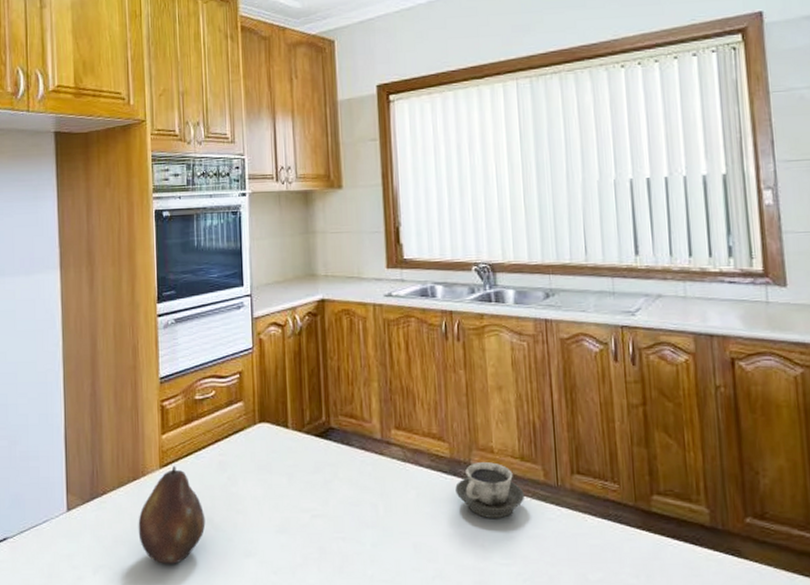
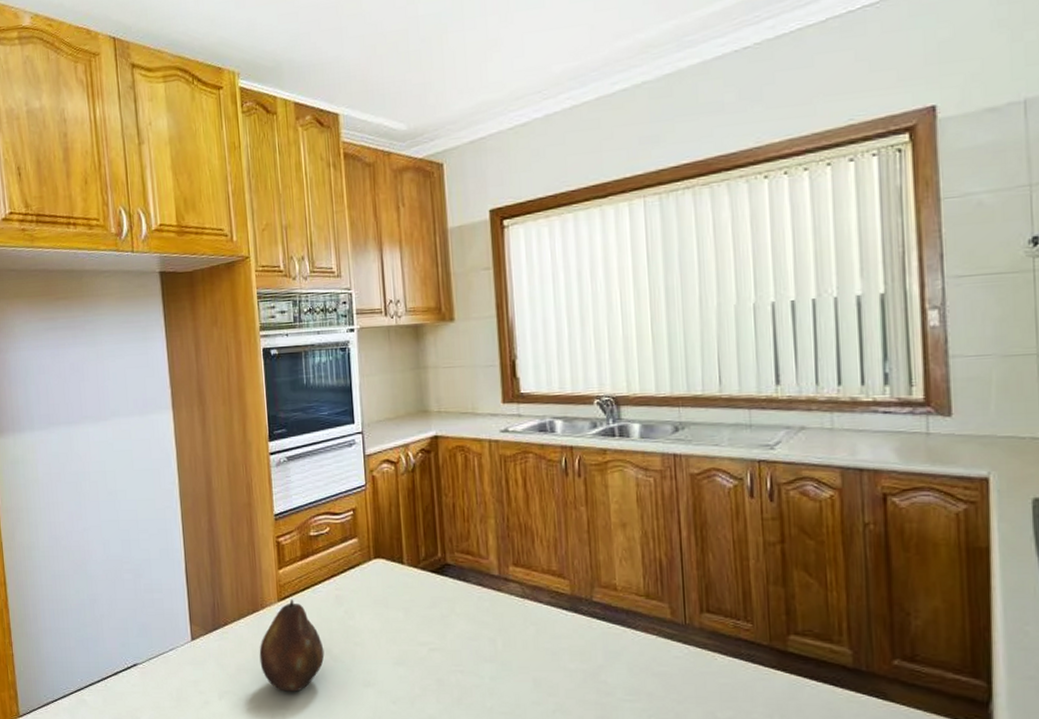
cup: present [455,462,525,519] -> none [576,600,651,656]

